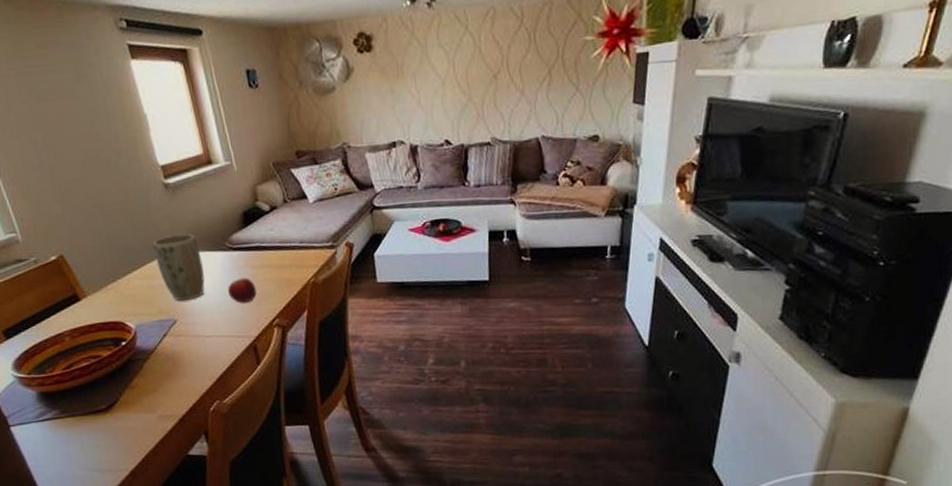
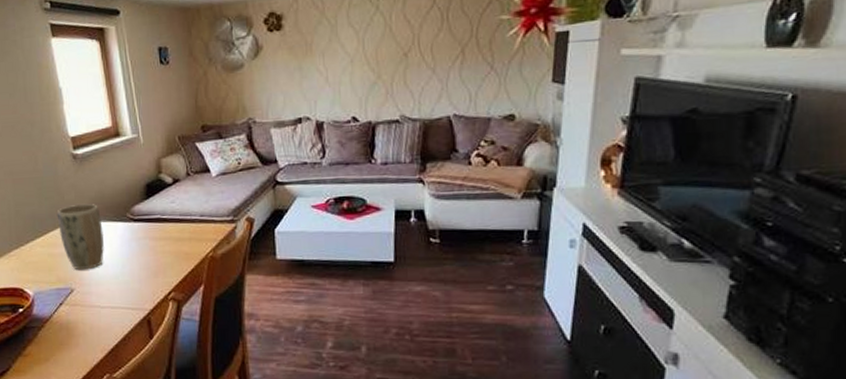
fruit: present [228,277,257,303] -> none [126,249,154,275]

